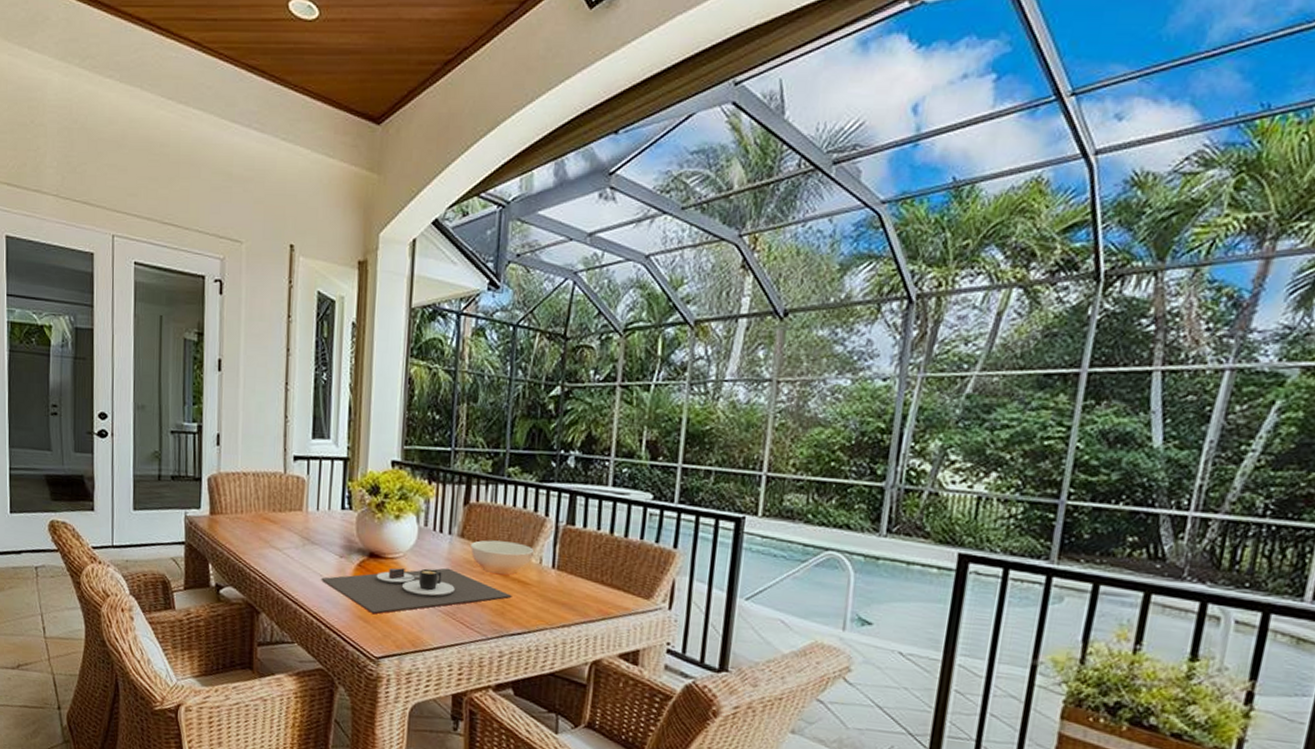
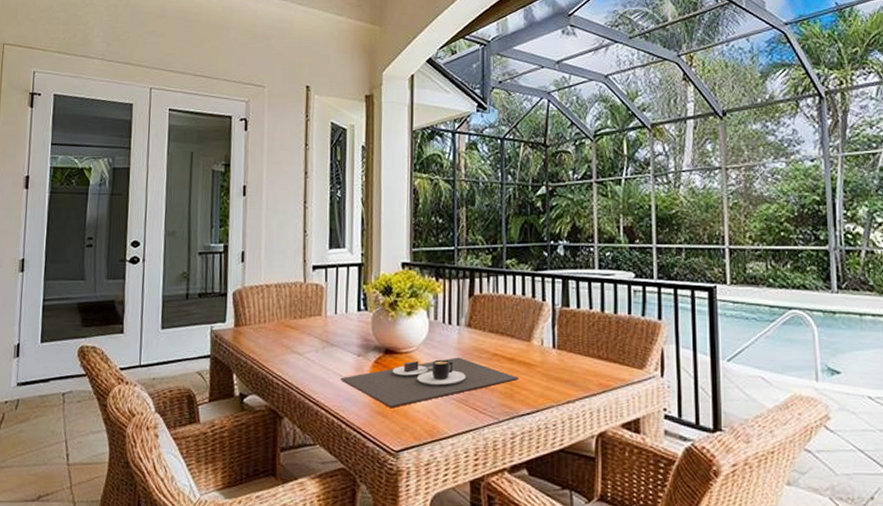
bowl: present [471,540,535,575] -> none [478,327,536,359]

